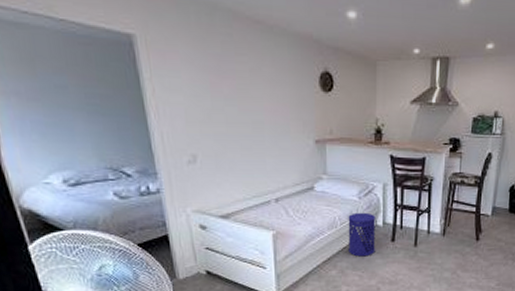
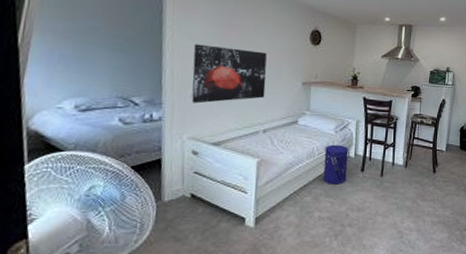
wall art: none [180,99,273,171] -> present [191,44,267,104]

